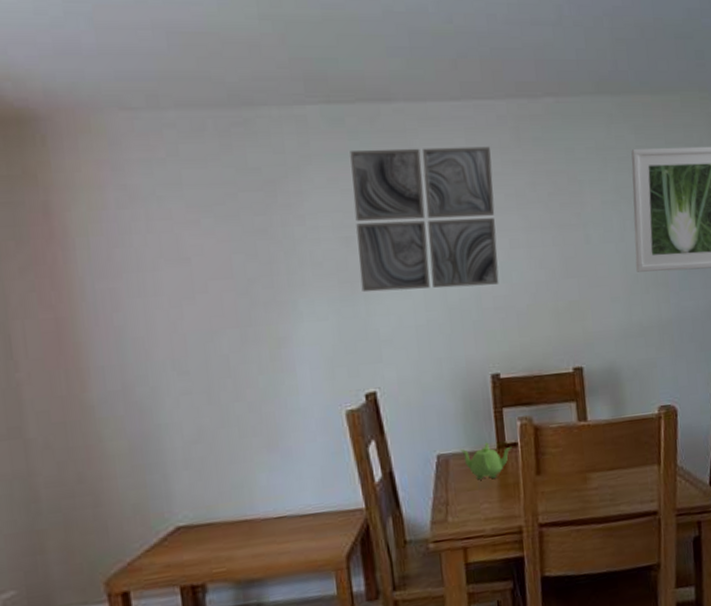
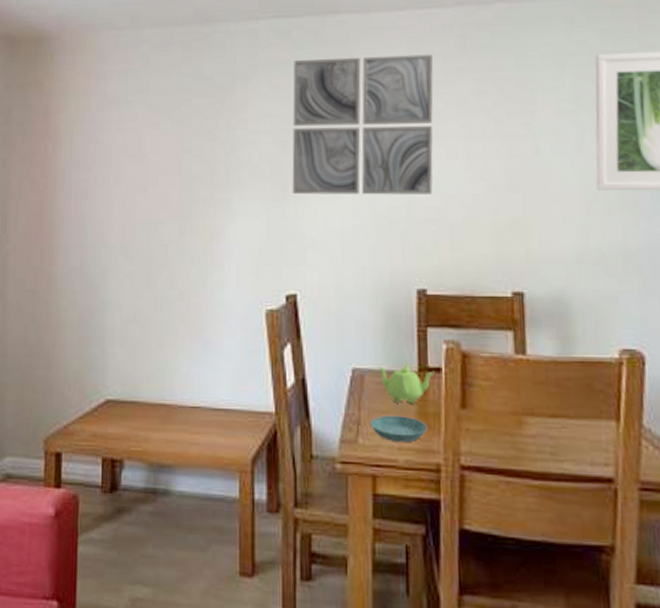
saucer: none [457,490,509,515] -> present [369,415,427,443]

